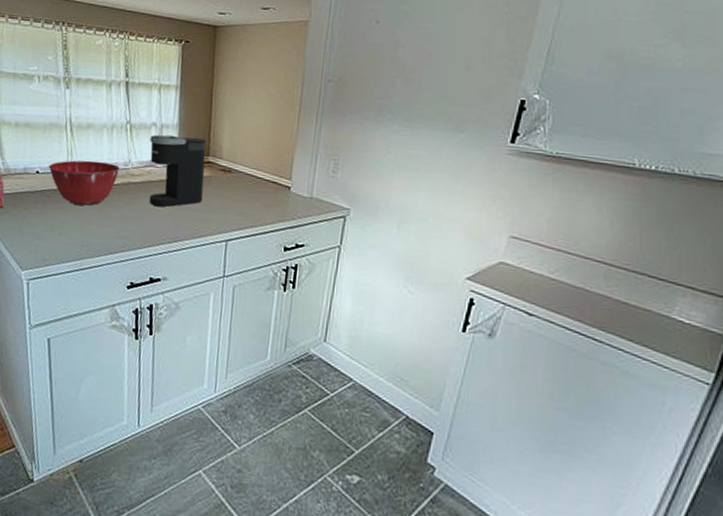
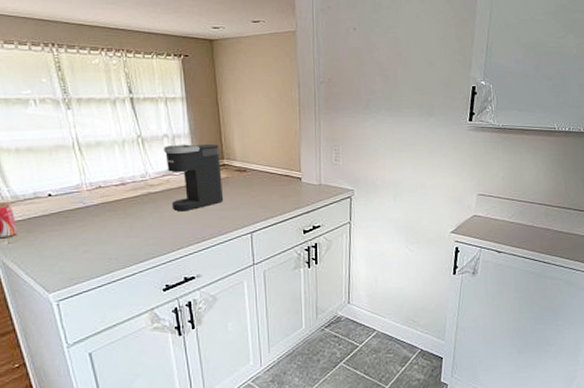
mixing bowl: present [48,160,120,206] -> none [61,176,137,221]

